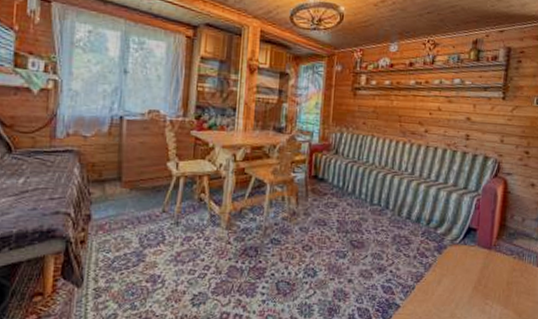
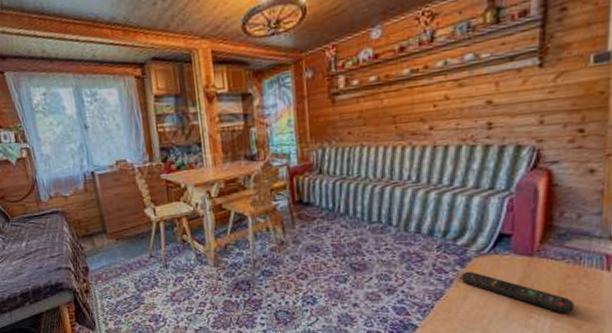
remote control: none [438,257,518,302] -> present [462,271,574,313]

